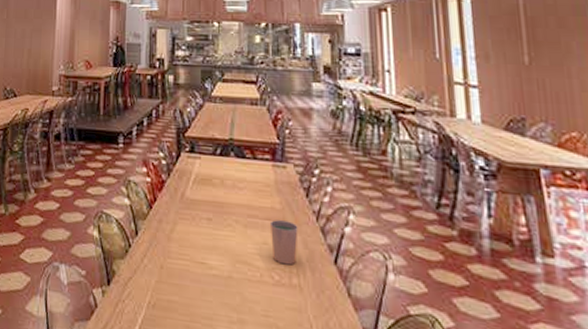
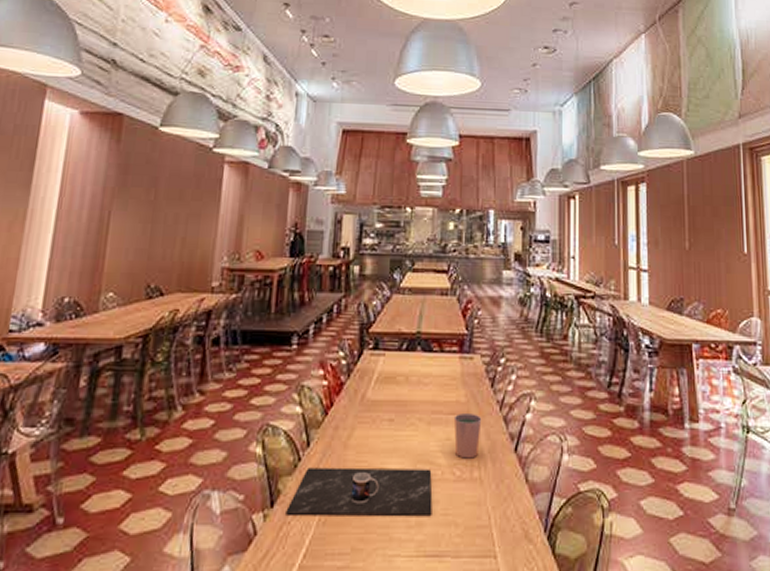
place setting: none [120,254,253,314] -> present [286,467,432,516]

